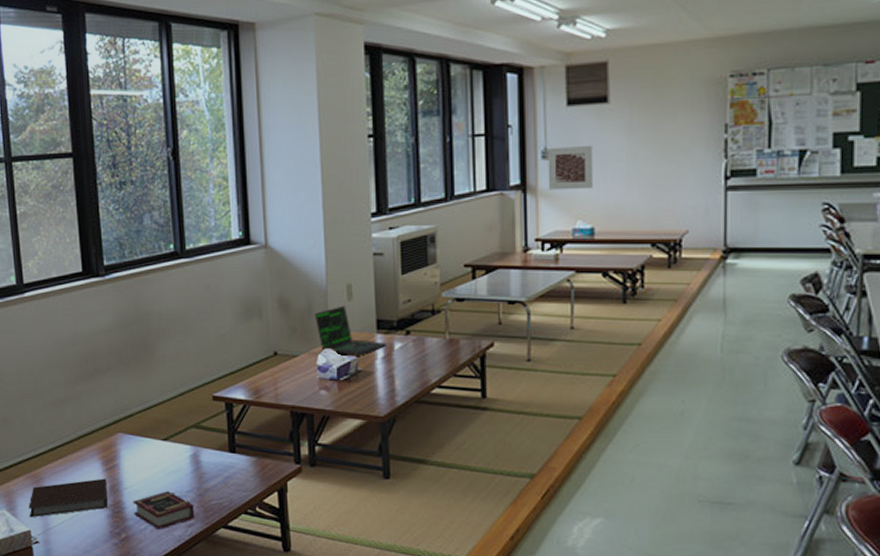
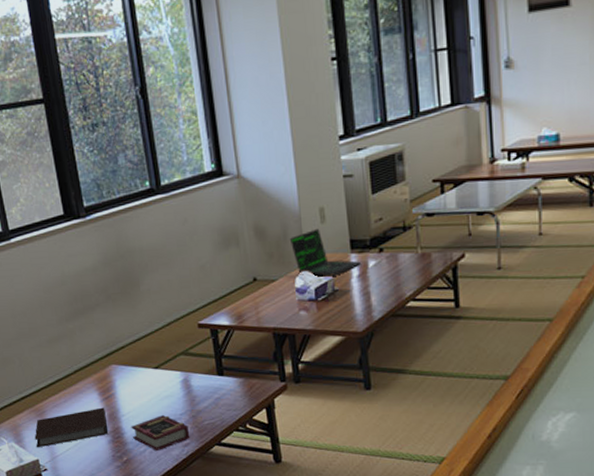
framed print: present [548,145,593,190] -> none [511,50,557,100]

